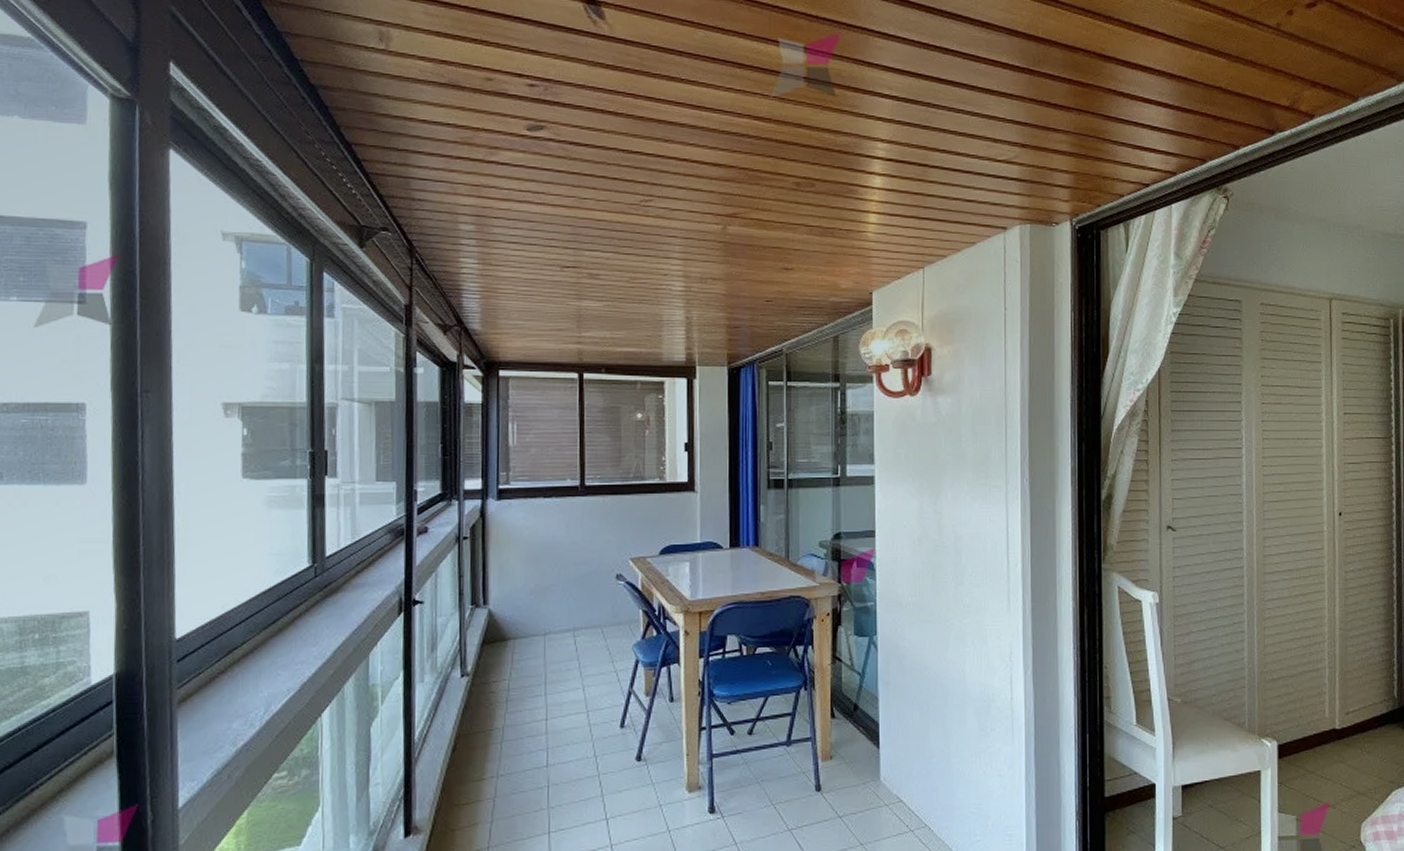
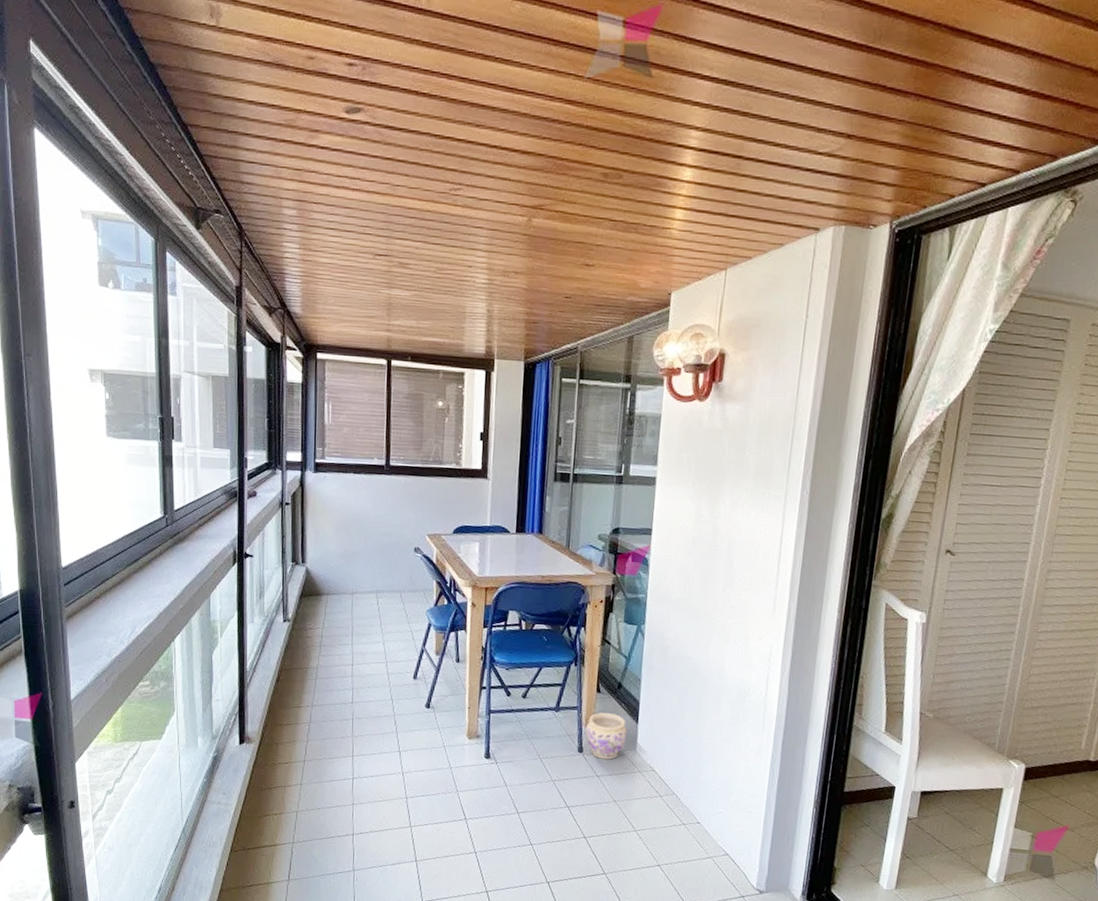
planter: none [822,739,869,797] -> present [585,712,628,760]

